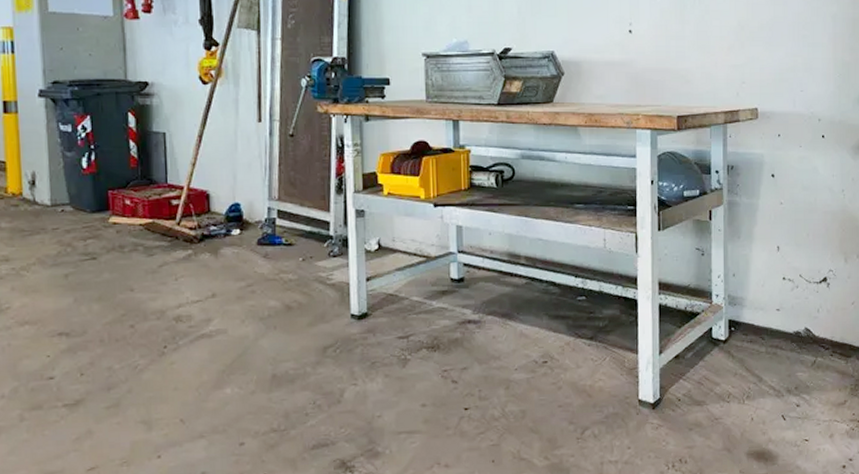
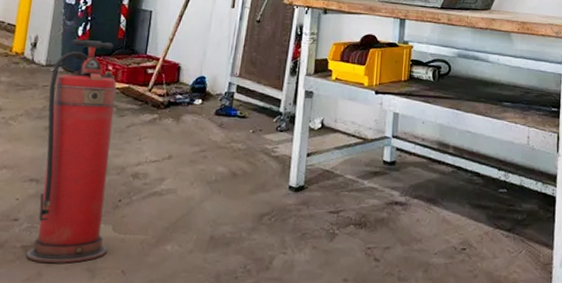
fire extinguisher: none [60,171,161,421] -> present [25,39,117,264]

